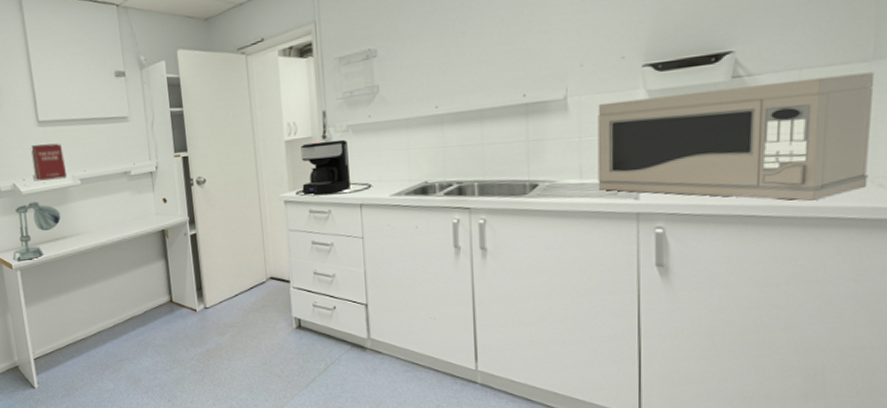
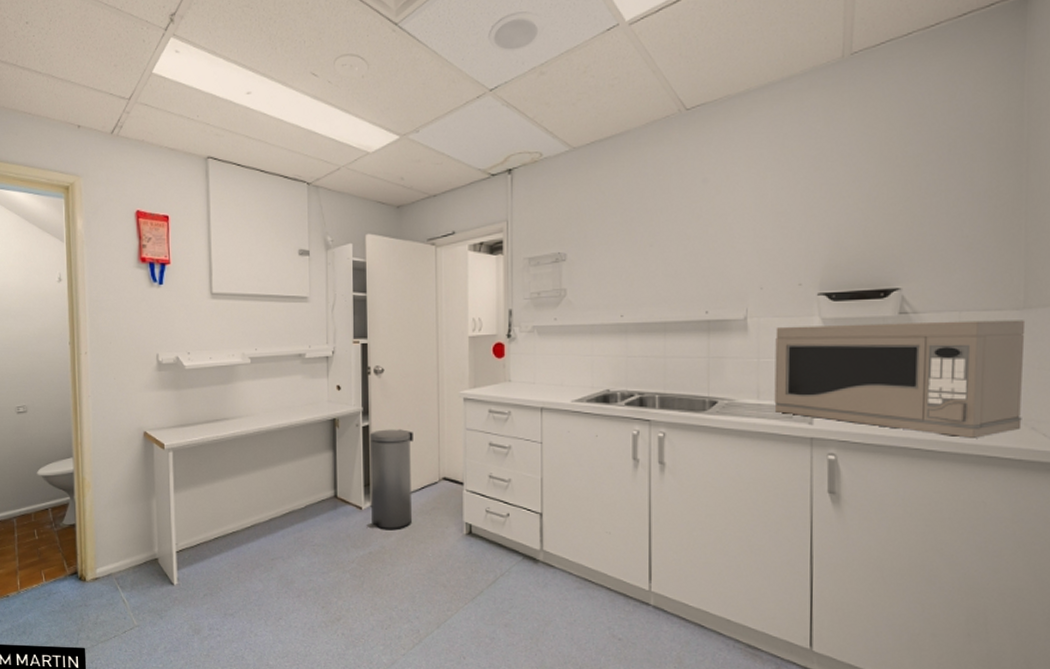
desk lamp: present [12,201,61,262] -> none [165,378,225,442]
books: present [30,143,68,182] -> none [199,318,237,356]
pedal bin: none [197,235,244,329] -> present [366,429,413,531]
coffee maker: present [296,139,372,197] -> none [476,340,554,396]

